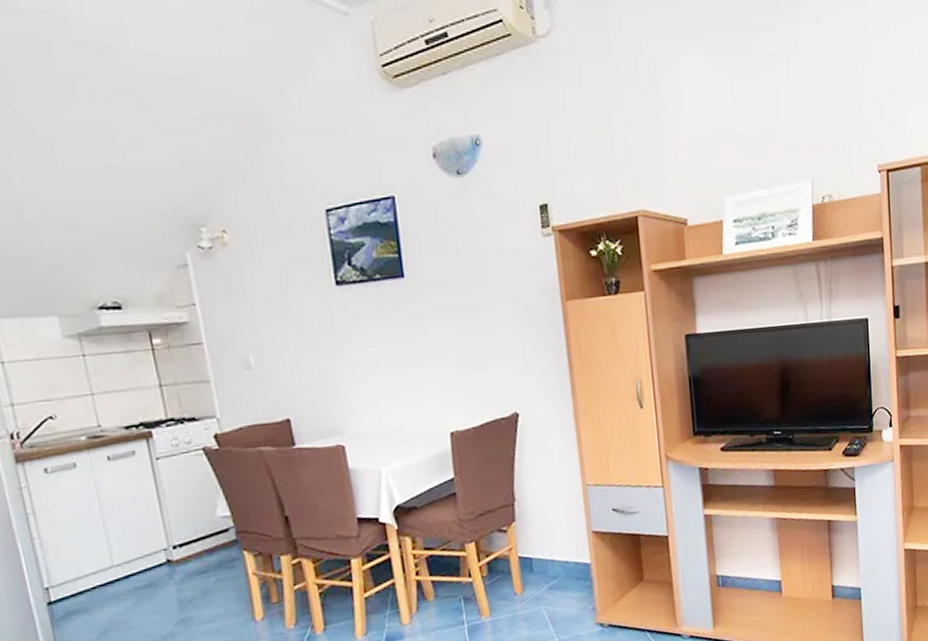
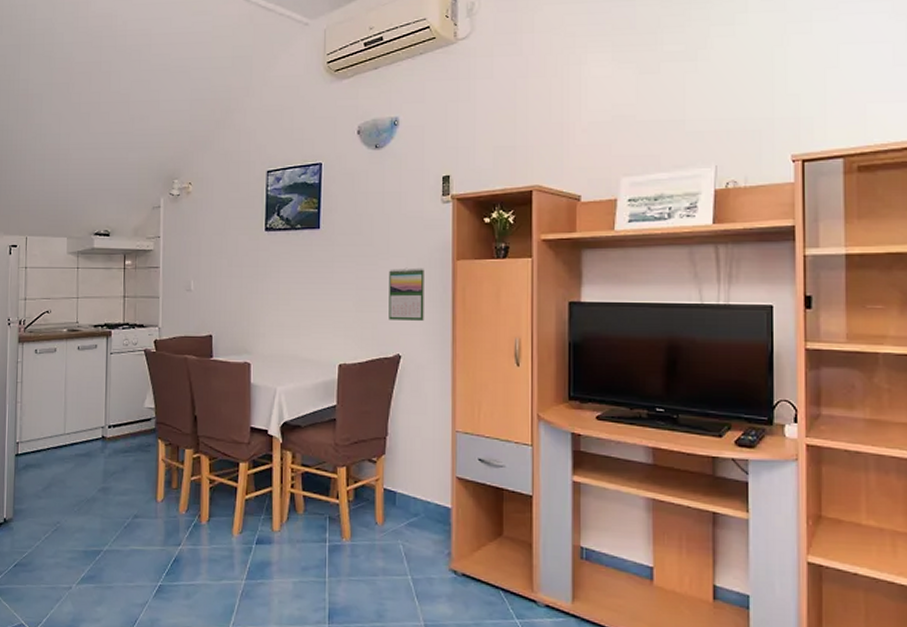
calendar: none [493,313,539,376] -> present [389,267,424,321]

